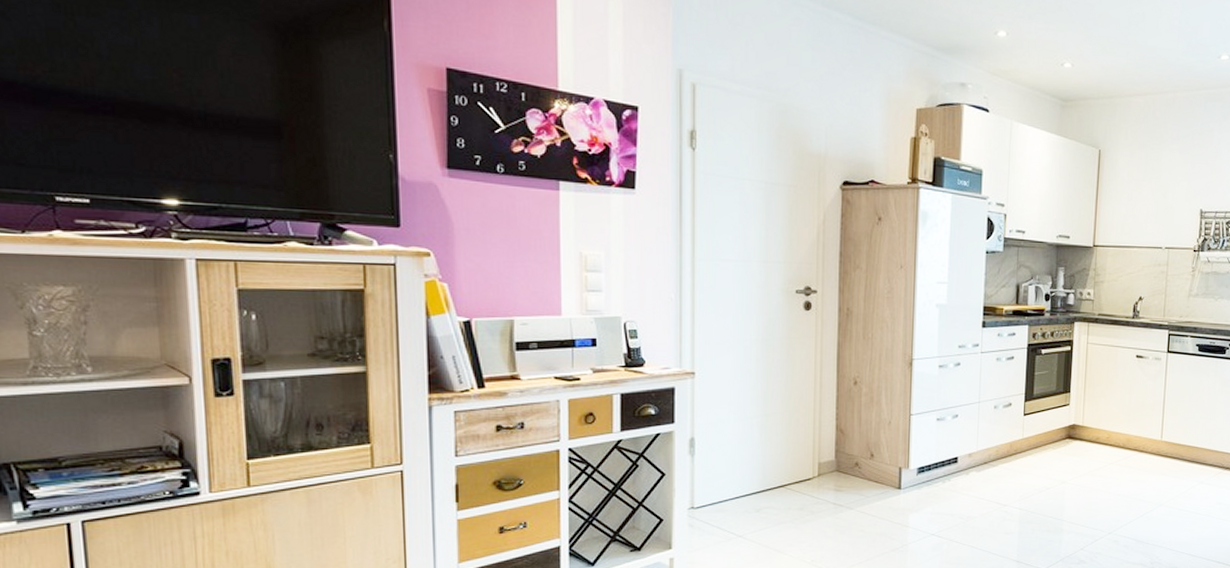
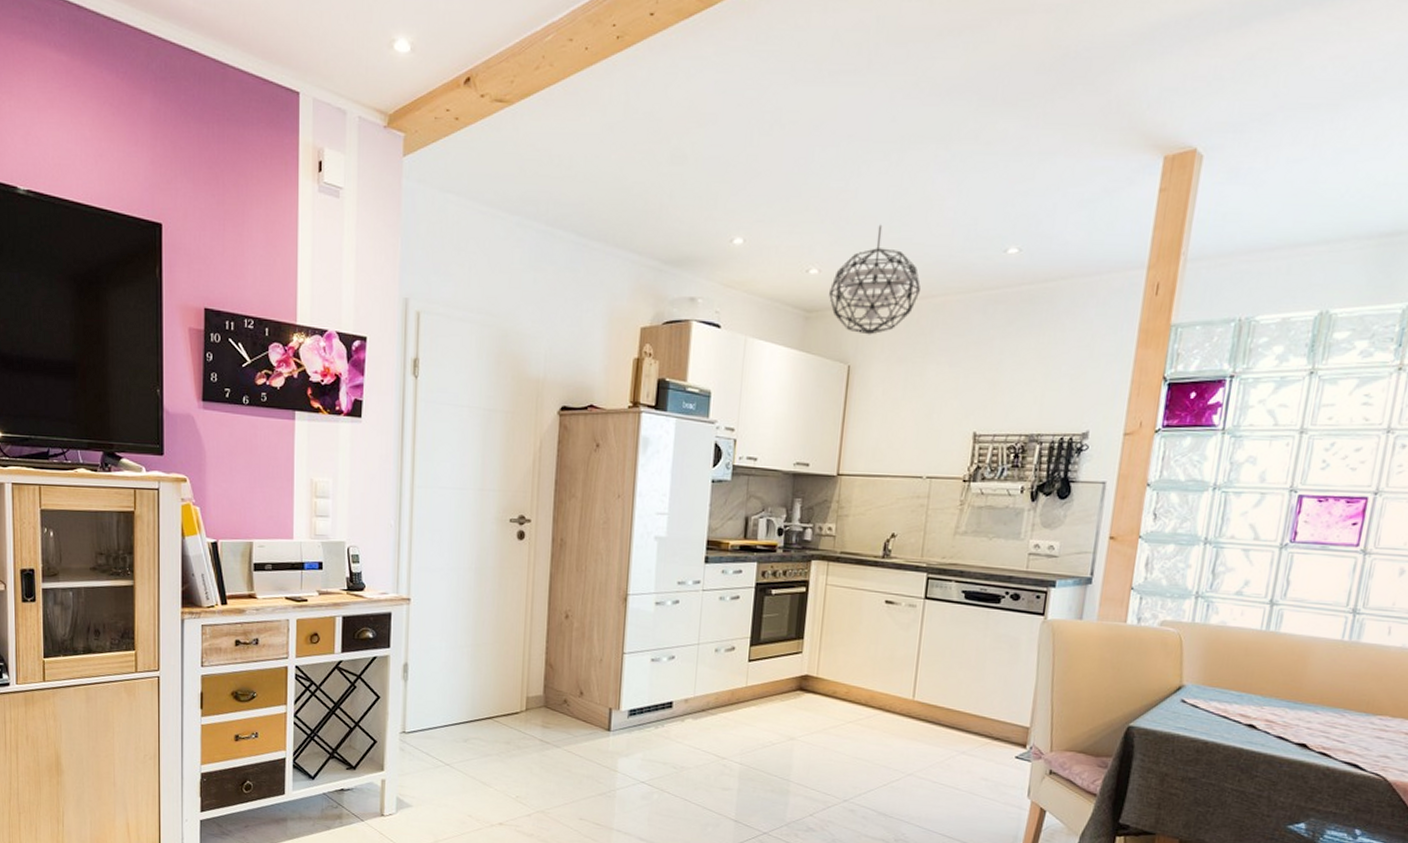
pendant light: none [1081,27,1155,124] -> present [829,224,920,335]

